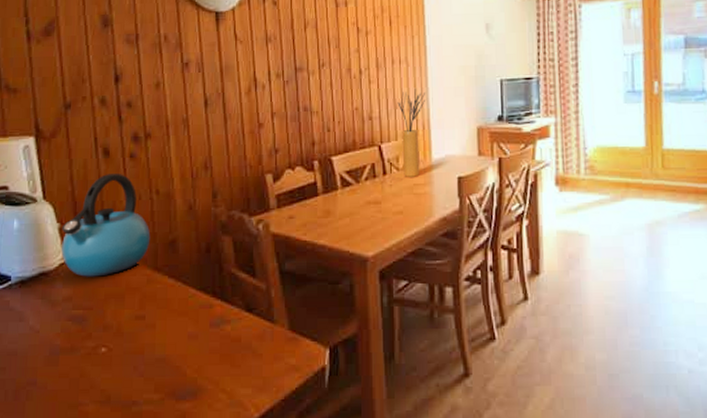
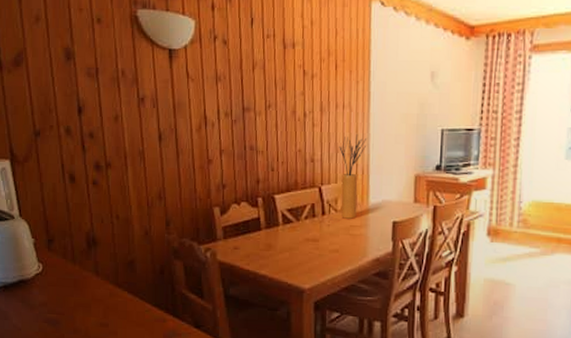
kettle: present [61,174,151,277] -> none [36,198,112,288]

